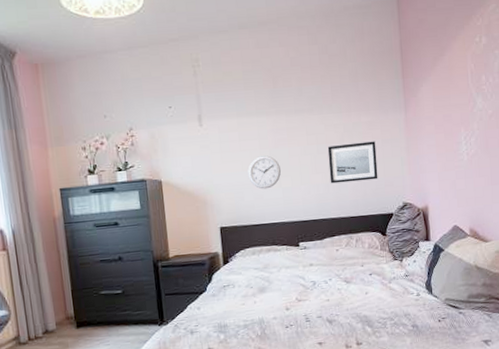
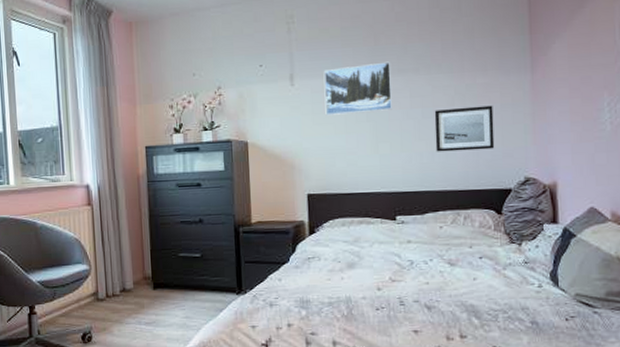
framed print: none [229,103,292,154] -> present [323,61,392,116]
wall clock: present [248,155,281,189] -> none [341,119,378,155]

